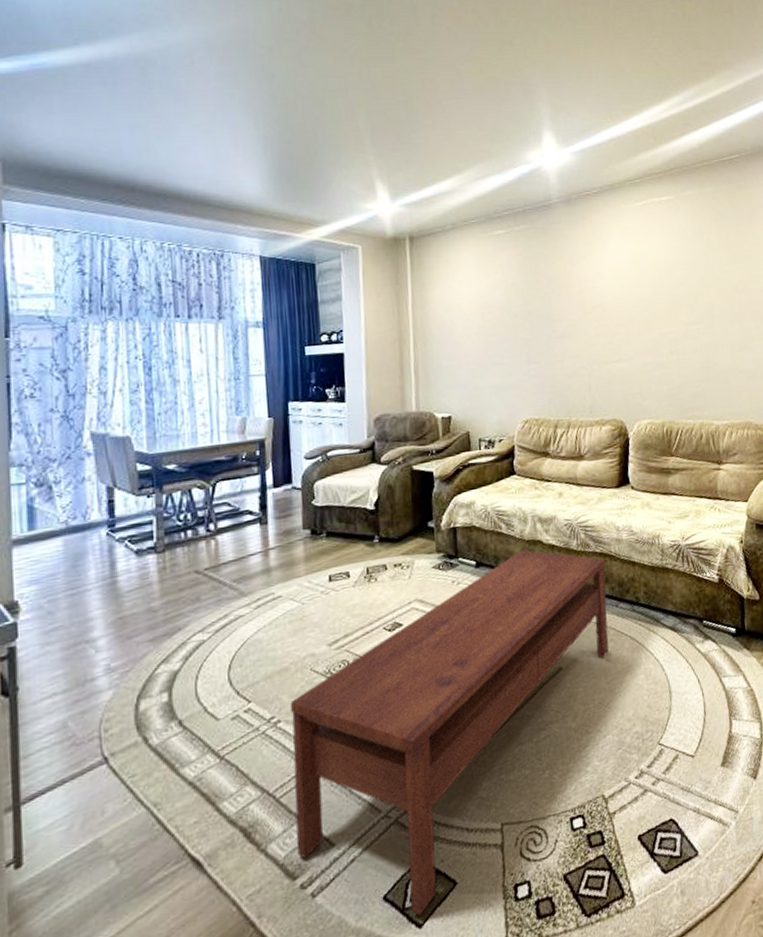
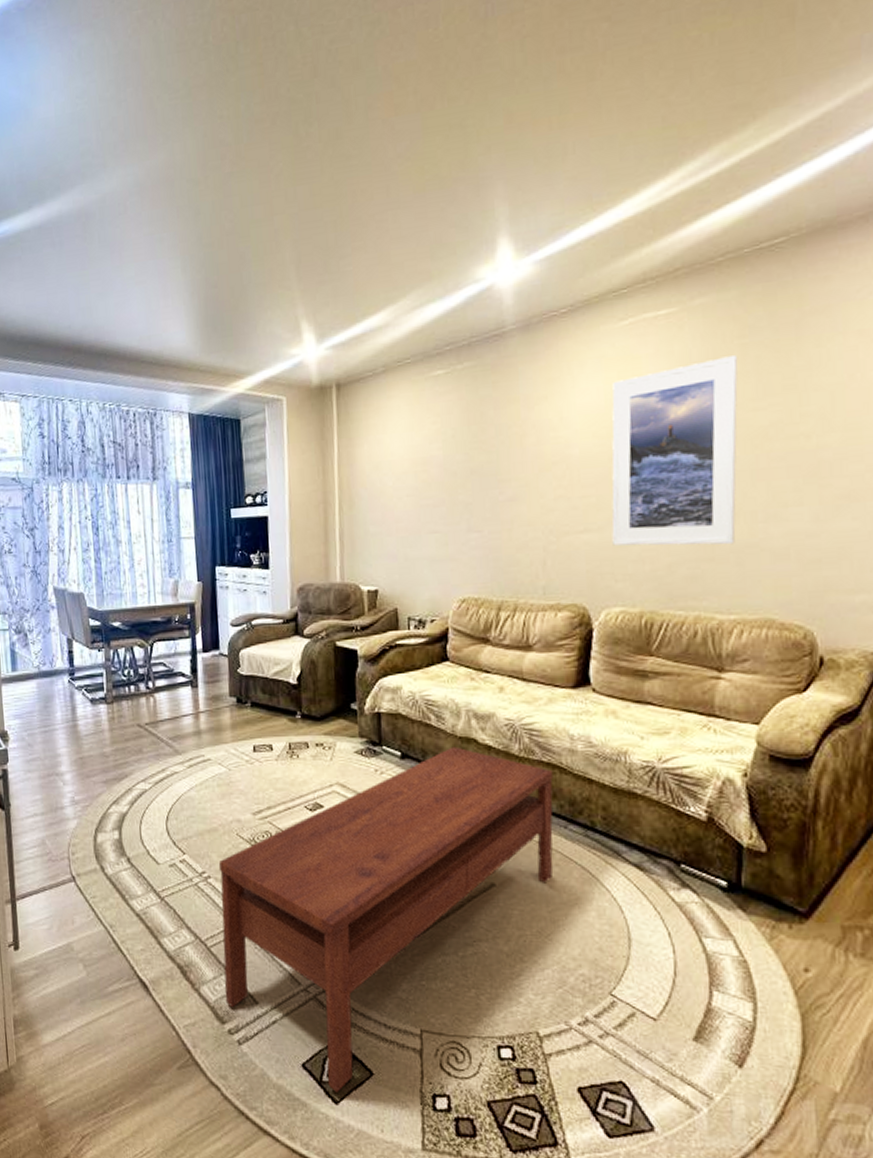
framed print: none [633,233,722,372] -> present [611,356,738,546]

